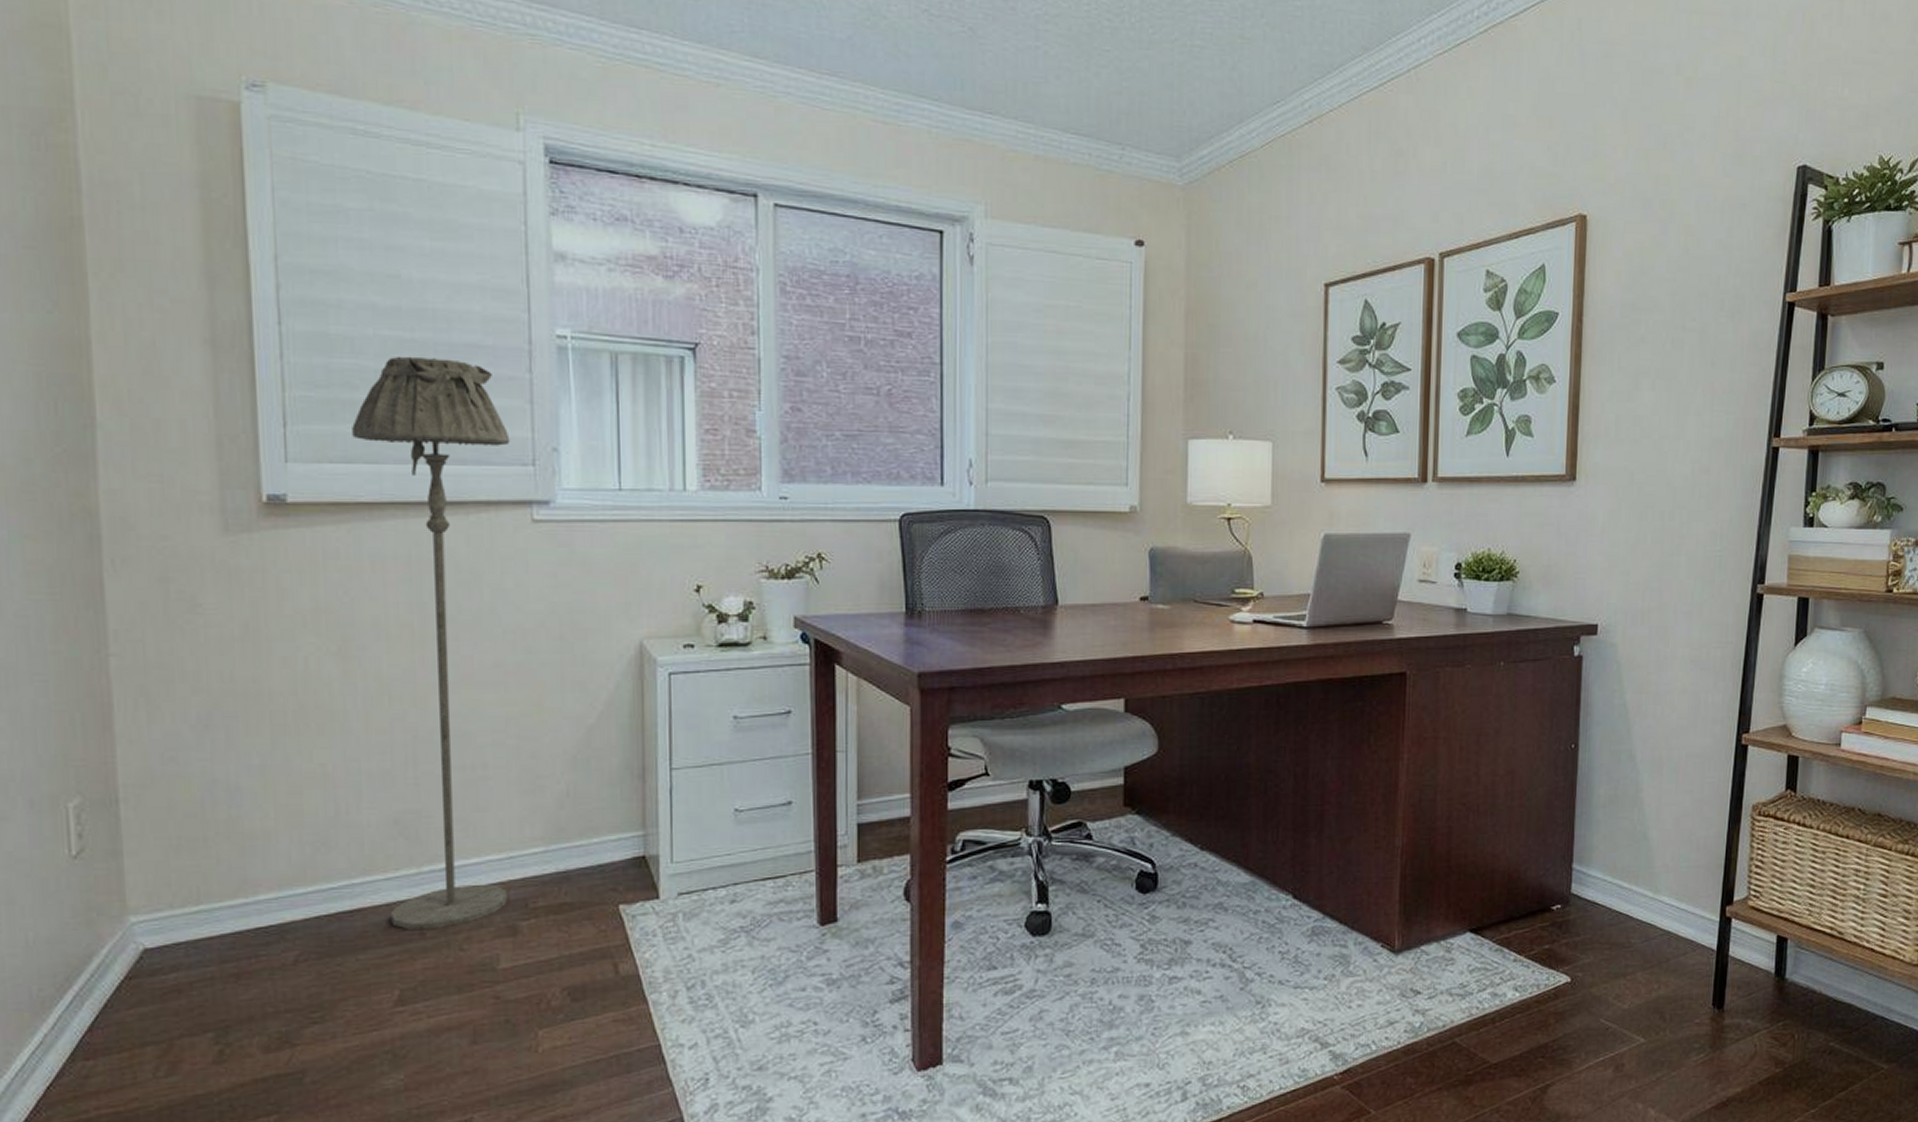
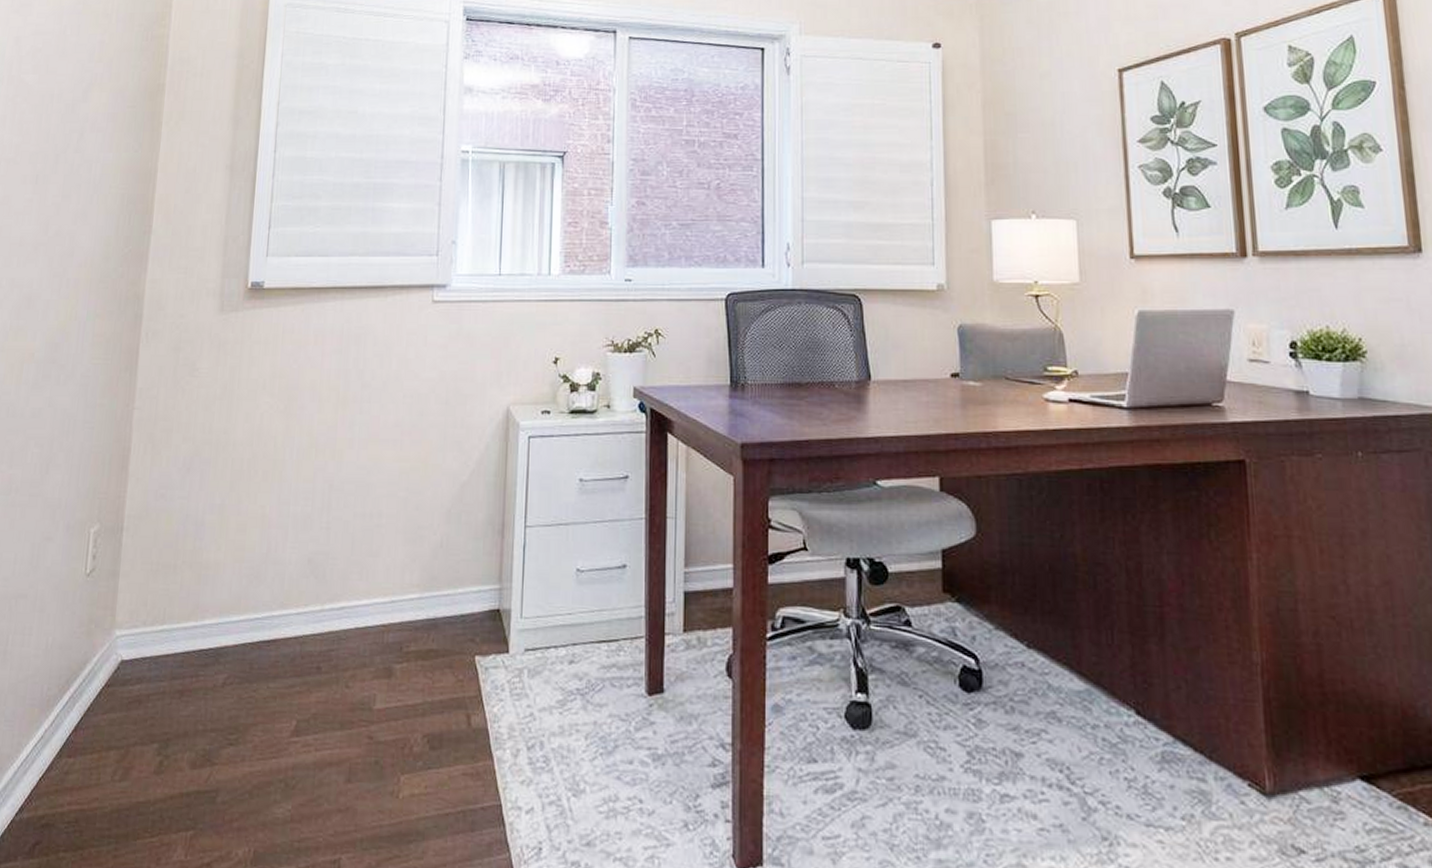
floor lamp: present [352,356,510,930] -> none [296,172,422,665]

